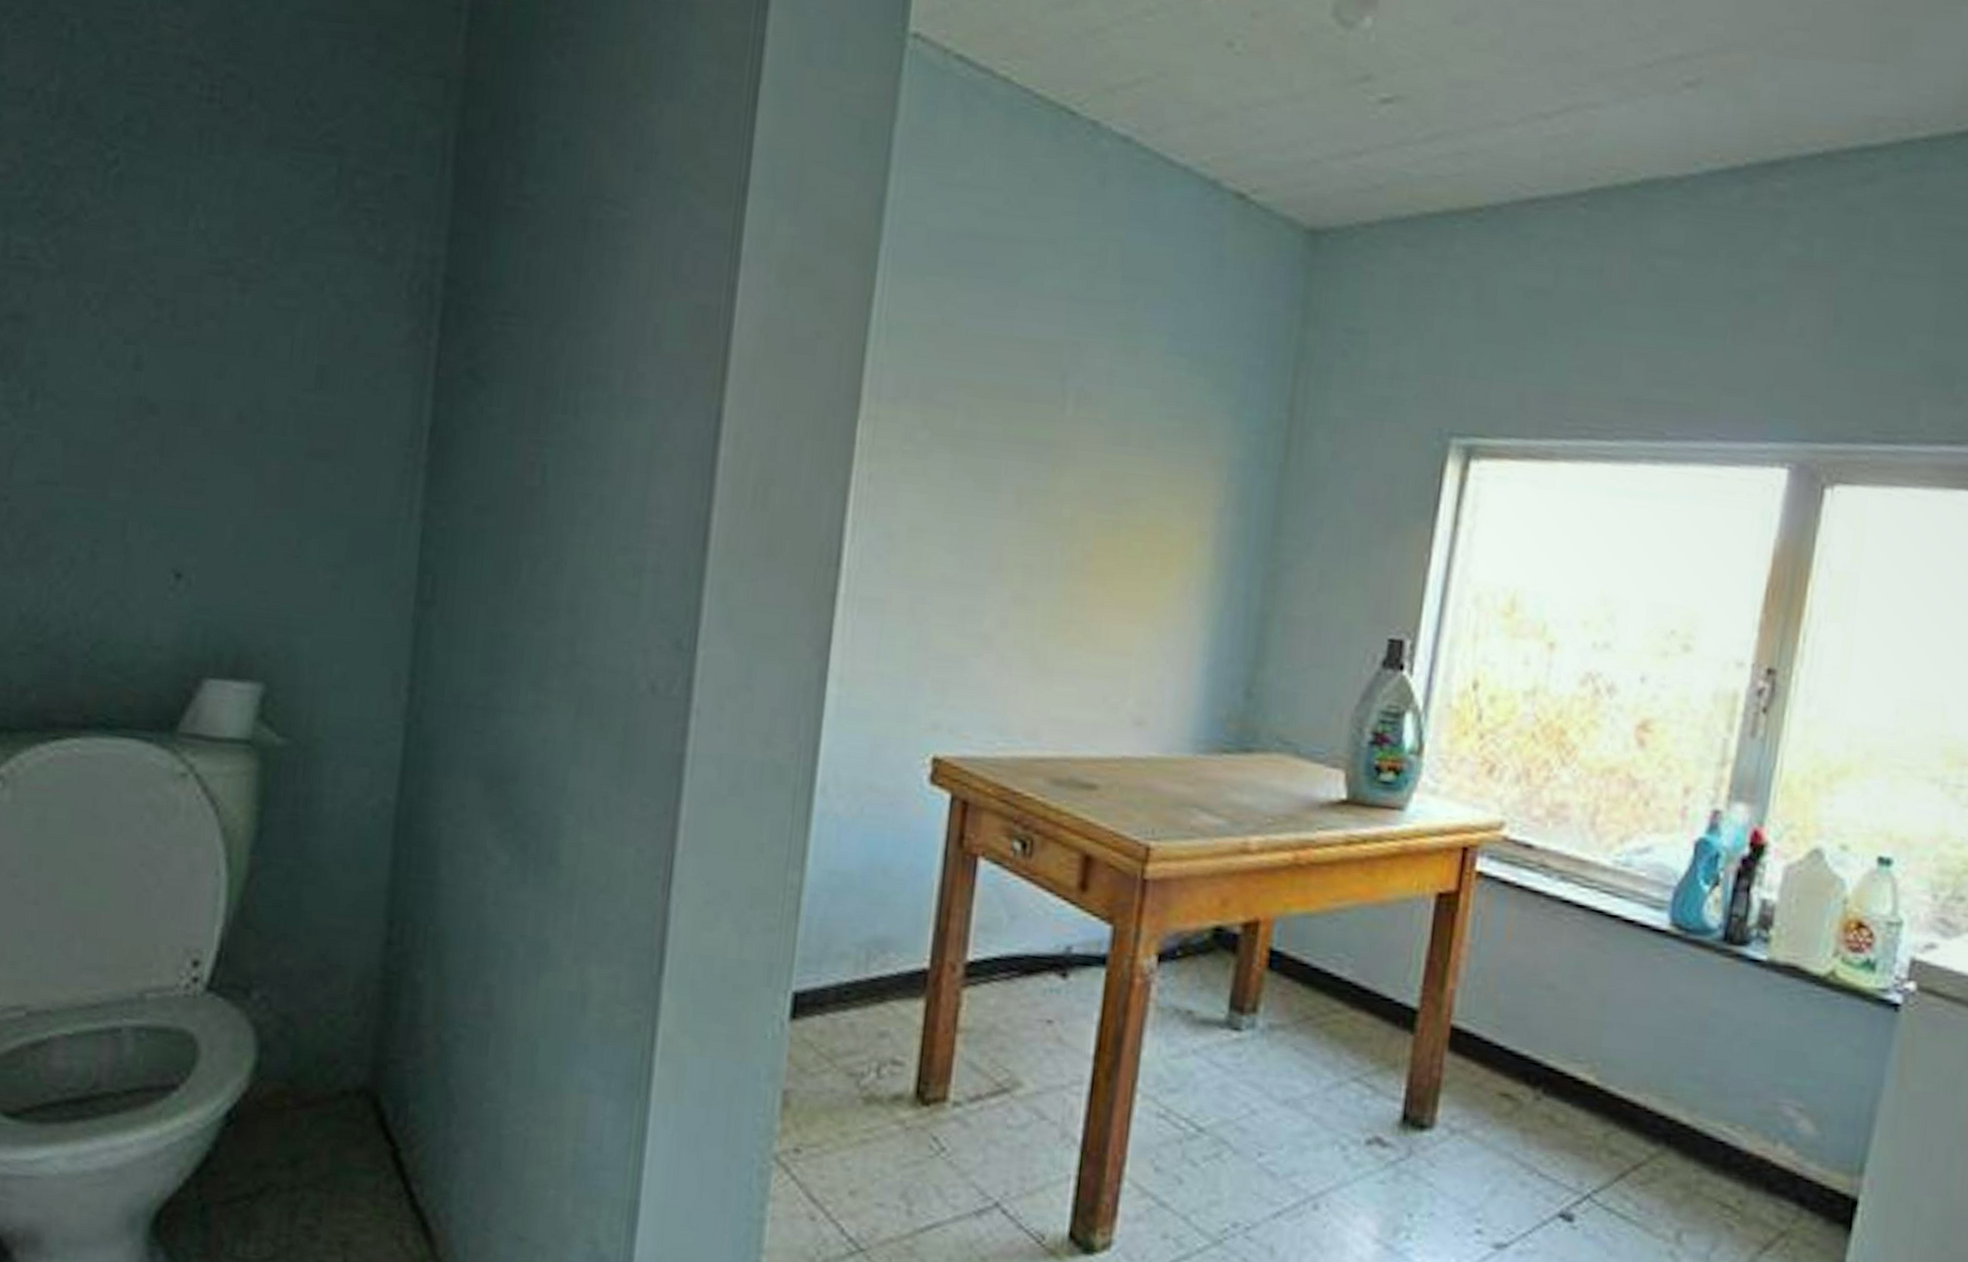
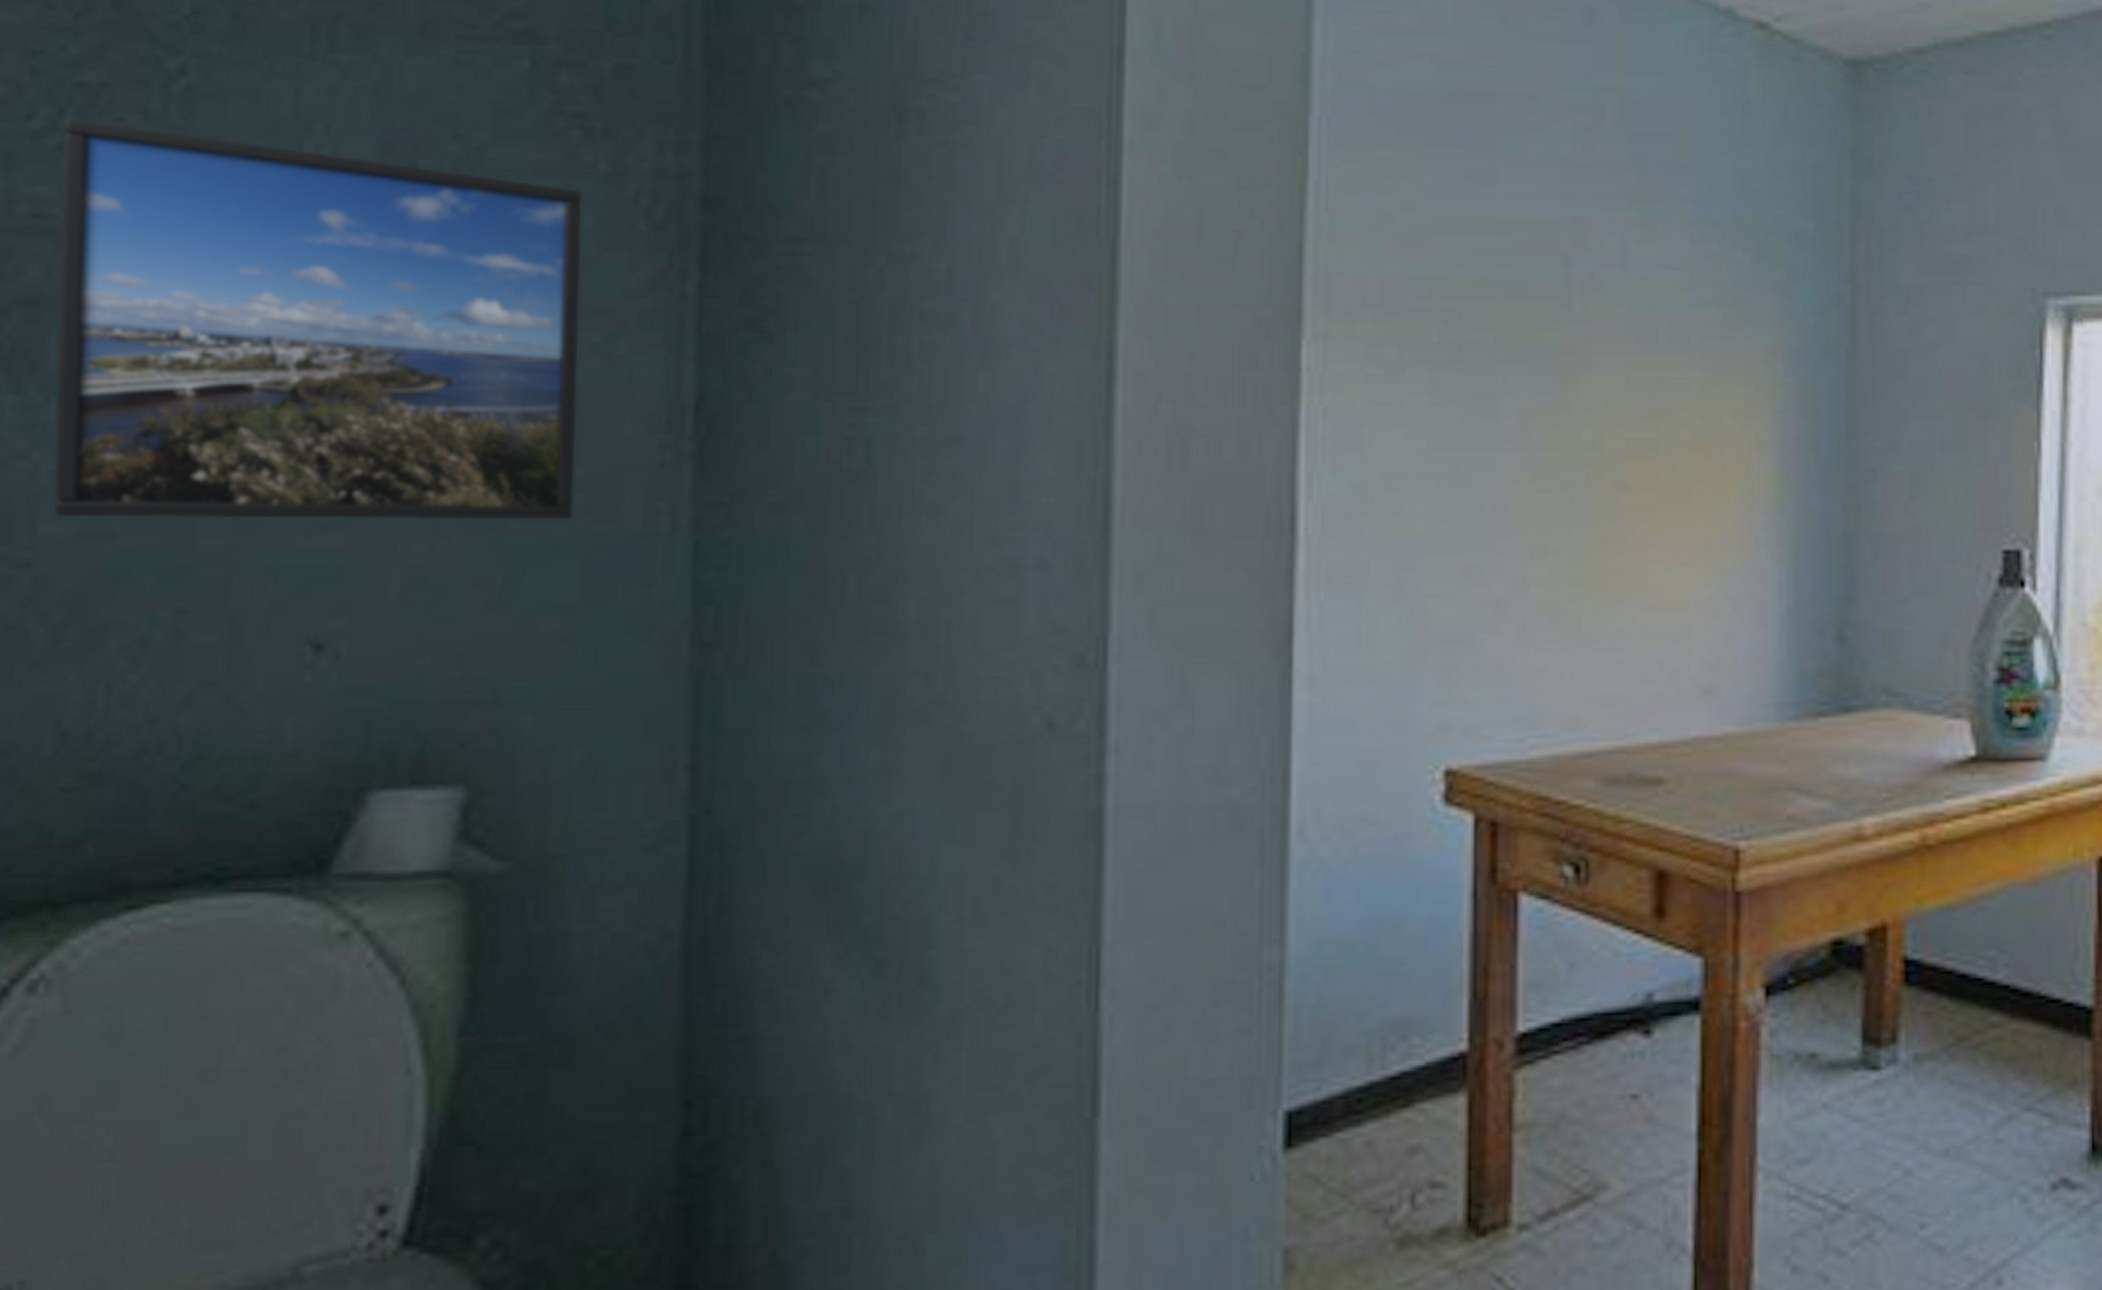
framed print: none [22,190,367,503] -> present [53,117,583,520]

